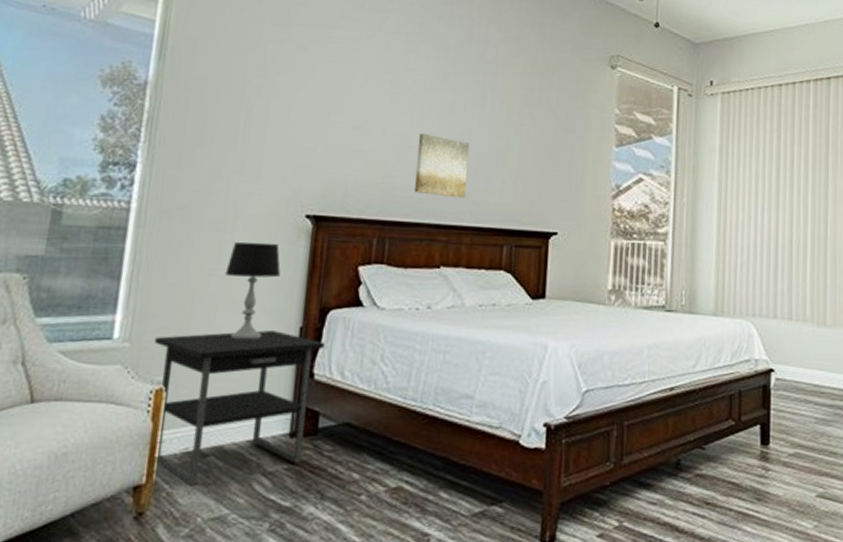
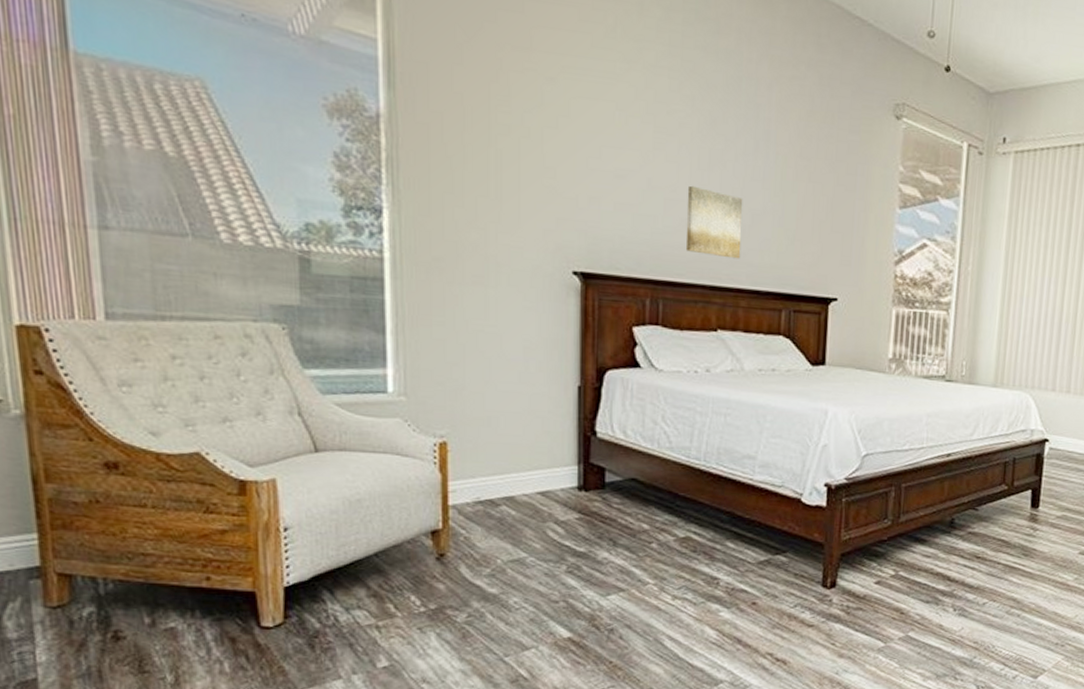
nightstand: present [154,330,325,486] -> none [430,388,605,532]
table lamp: present [225,241,281,340] -> none [494,297,552,398]

